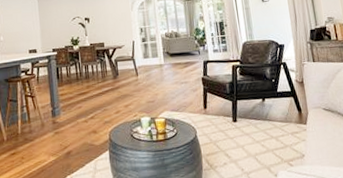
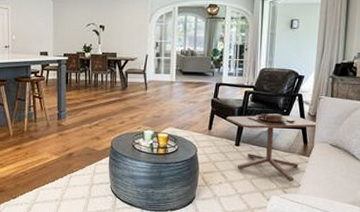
side table: none [218,84,307,153] -> present [226,113,318,182]

